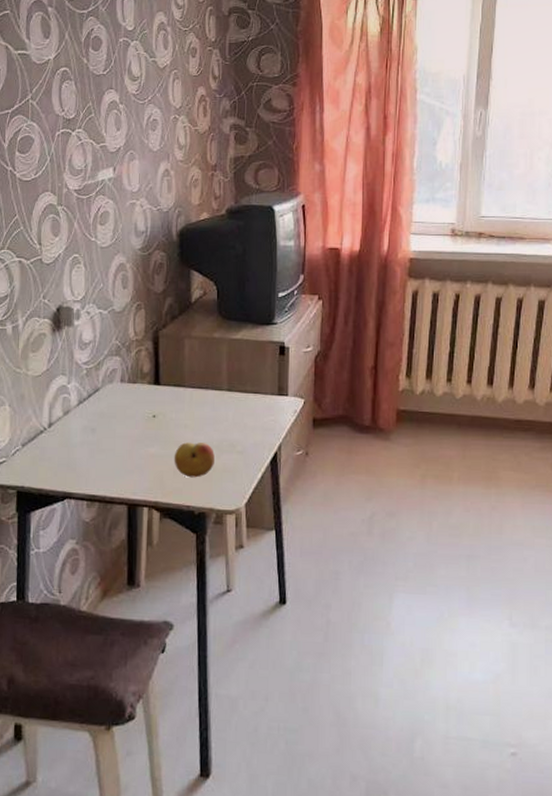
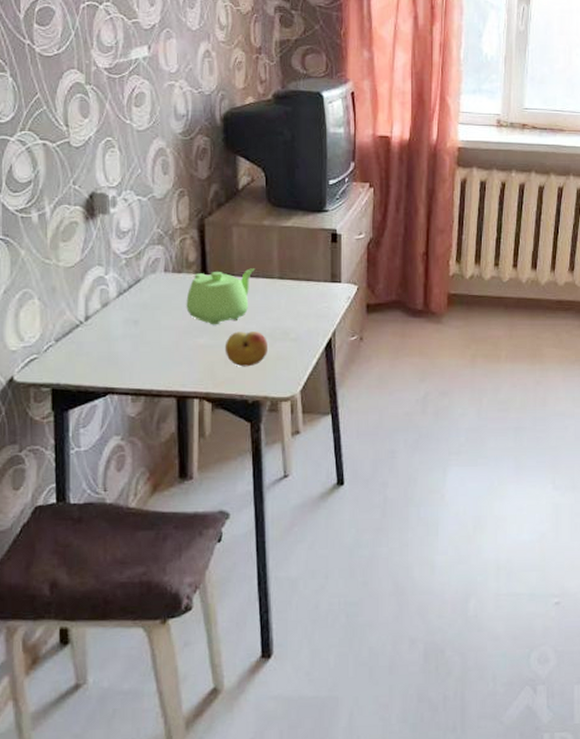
teapot: none [139,380,204,435] -> present [186,268,254,325]

